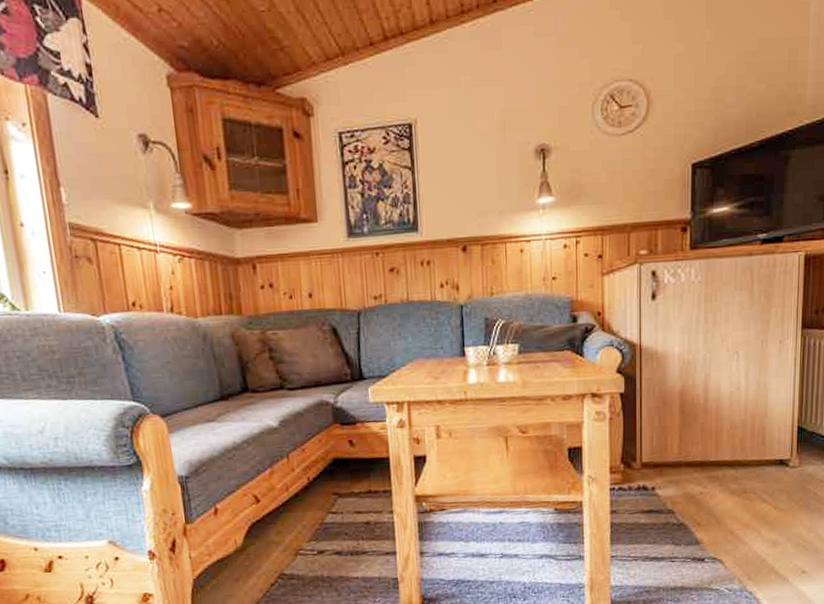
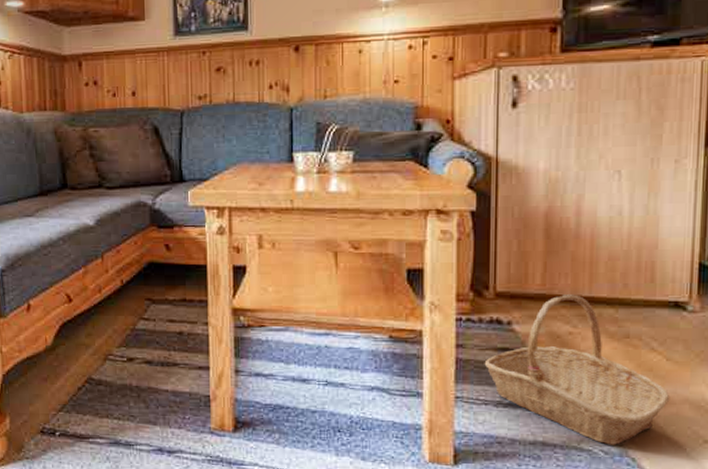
basket: none [634,460,777,583] -> present [484,295,670,445]

